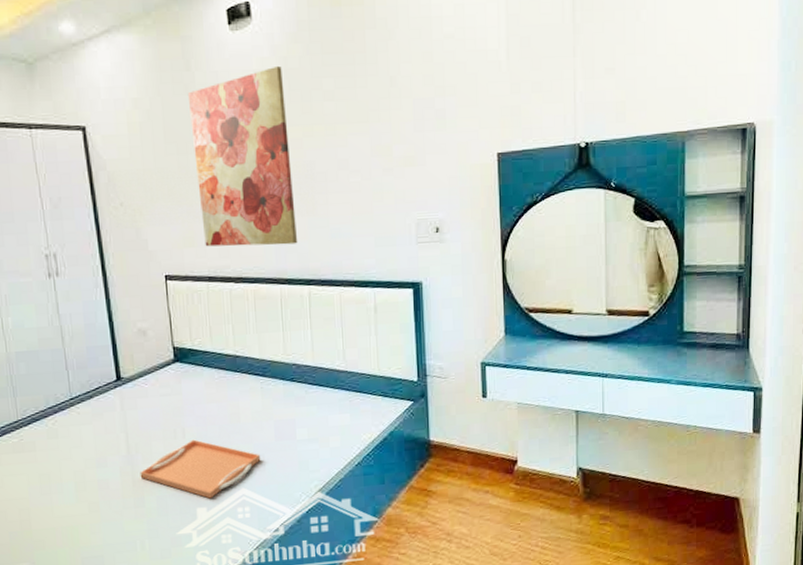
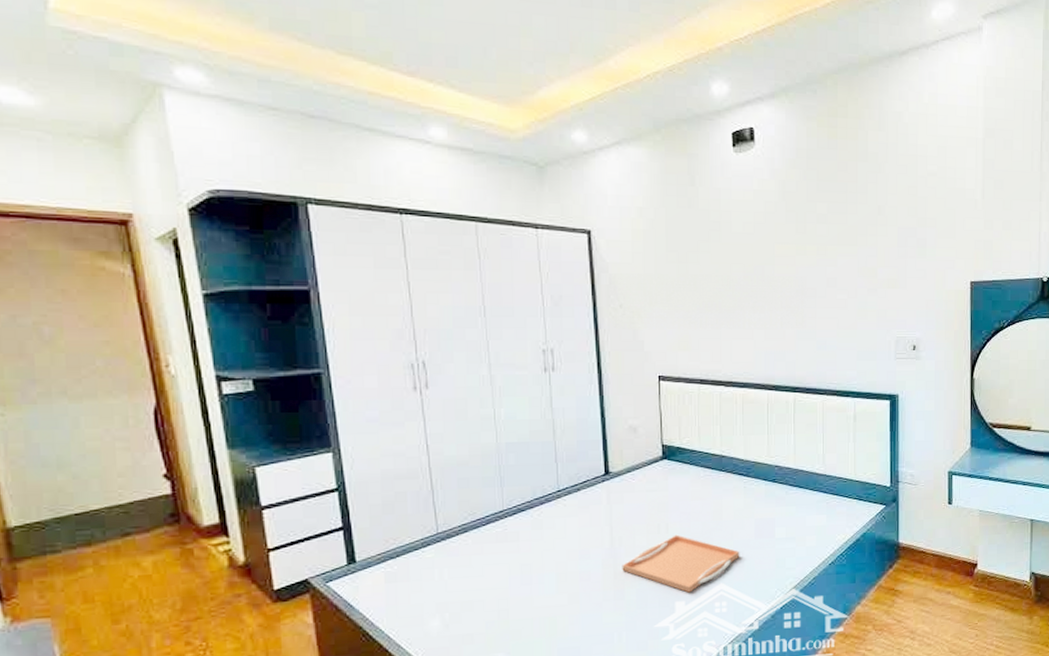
wall art: present [187,65,298,247] -> none [690,187,787,353]

